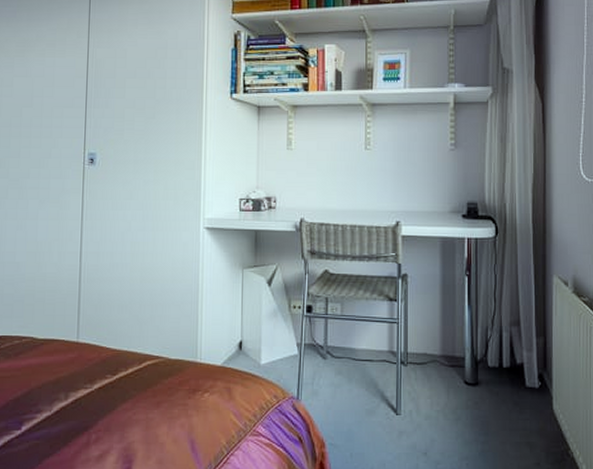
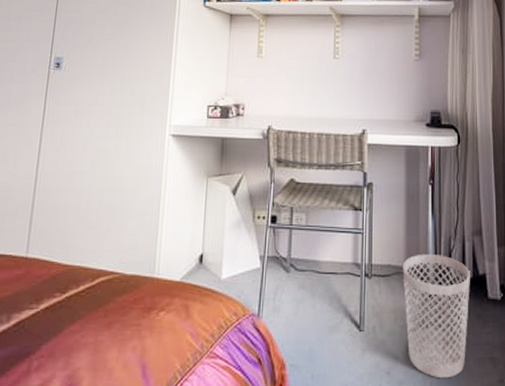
wastebasket: none [439,343,507,460] -> present [403,253,470,379]

